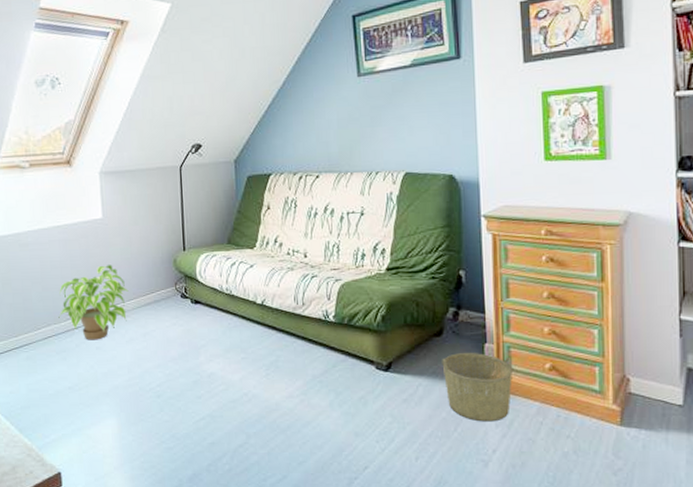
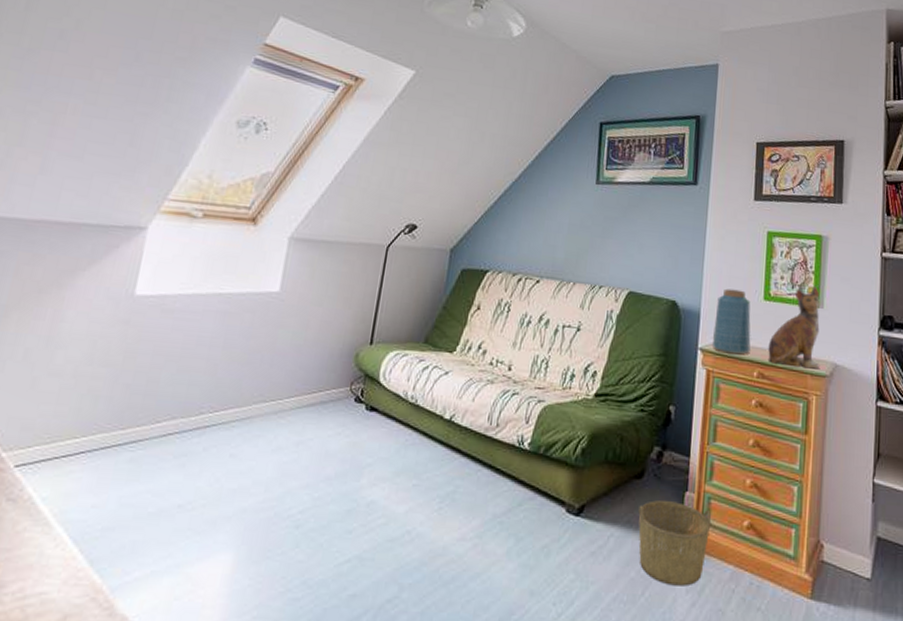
plant: present [59,265,129,340] -> none [191,350,291,445]
vase: none [494,154,535,217] -> present [711,288,751,355]
figurine: none [554,139,611,221] -> present [768,286,820,369]

